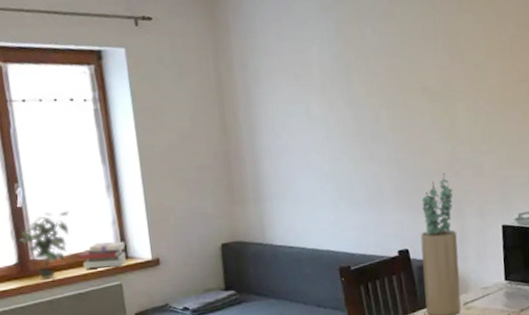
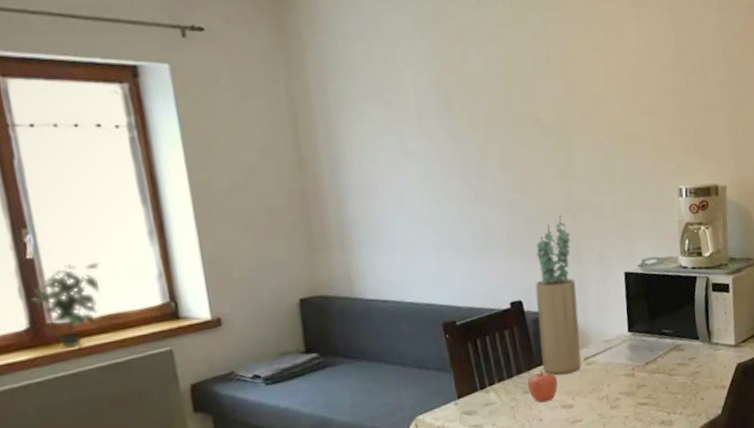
books: present [78,241,127,269] -> none [112,298,179,333]

